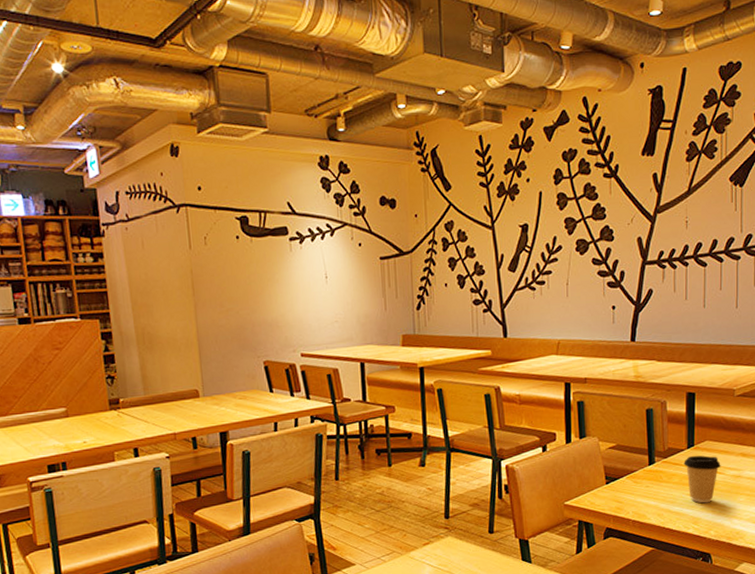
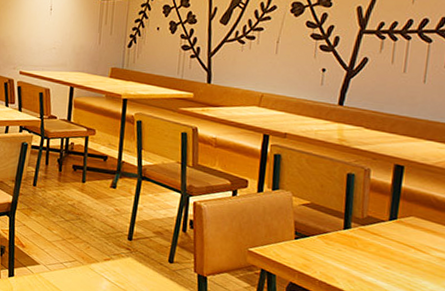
coffee cup: present [683,455,721,504] -> none [383,228,426,280]

